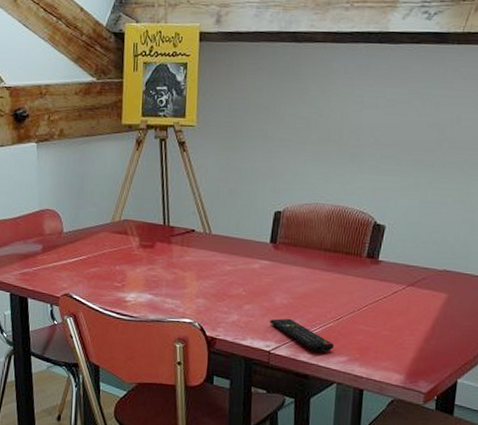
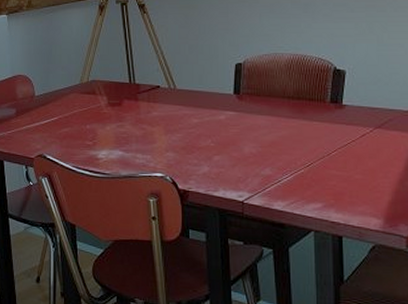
remote control: present [270,318,335,353] -> none [240,167,308,200]

